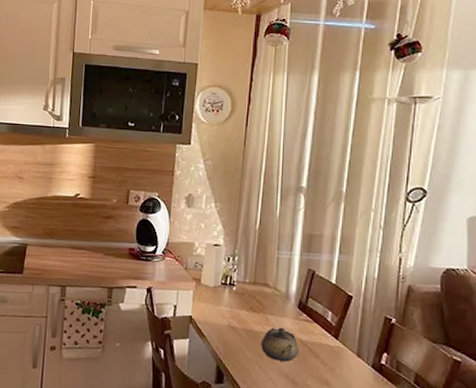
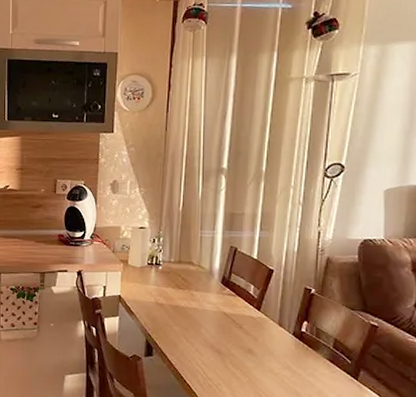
teapot: present [261,327,300,362] -> none [187,302,224,334]

